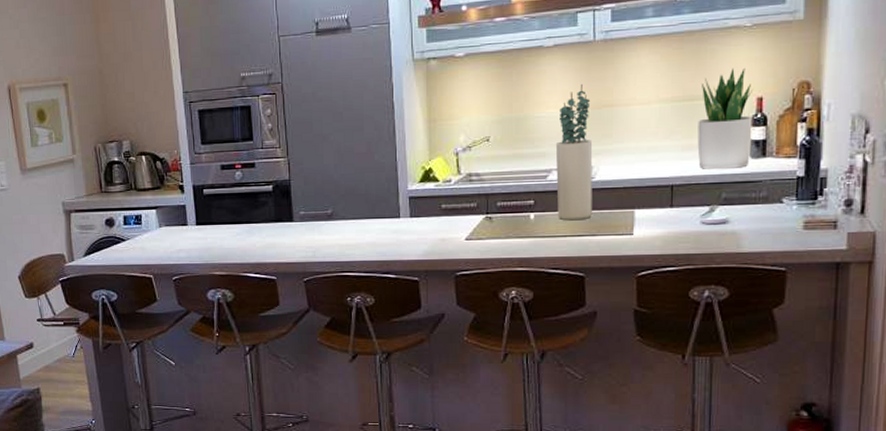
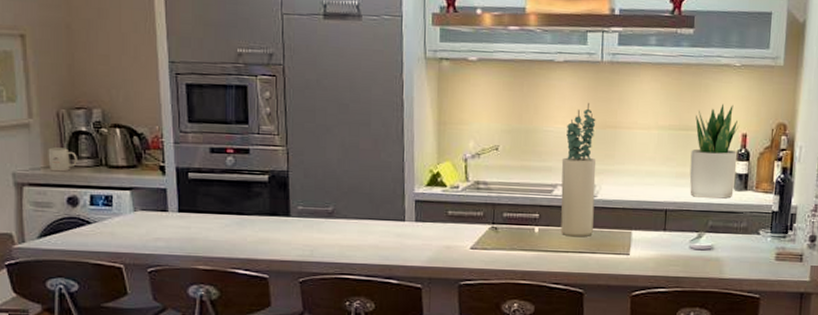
mug: none [89,177,112,198] -> present [48,147,77,172]

